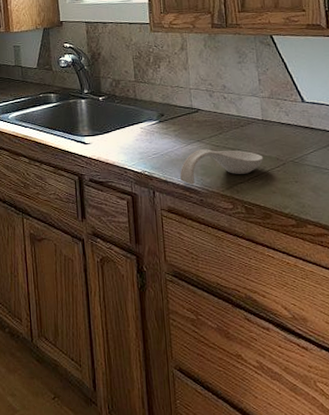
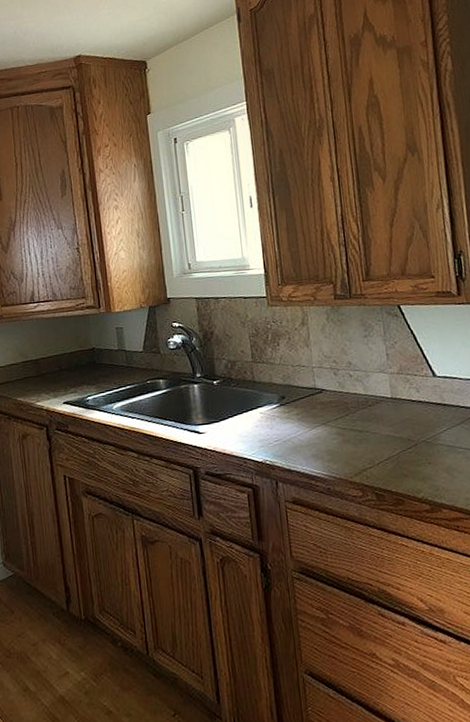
spoon rest: present [180,148,264,185] -> none [304,432,394,473]

